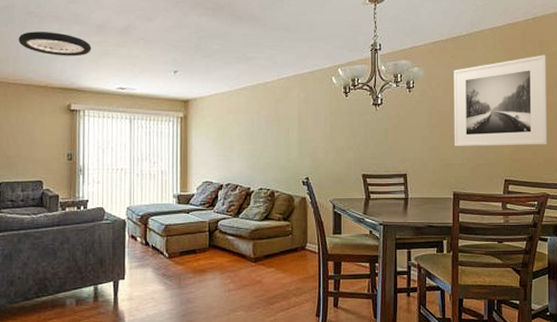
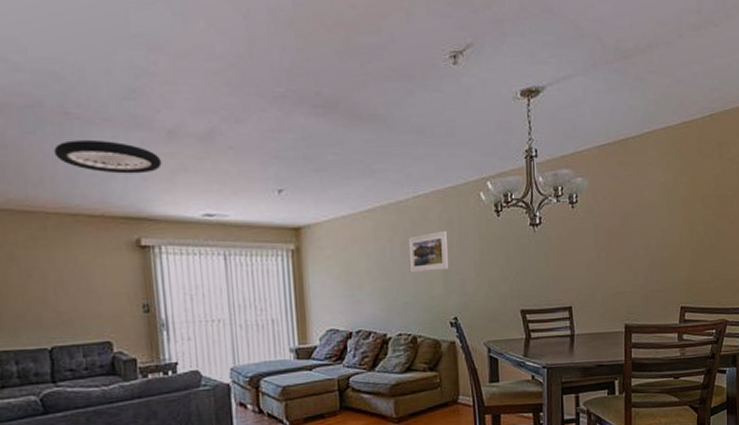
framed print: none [272,106,304,140] -> present [408,230,449,273]
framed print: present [454,55,548,147] -> none [622,159,726,272]

